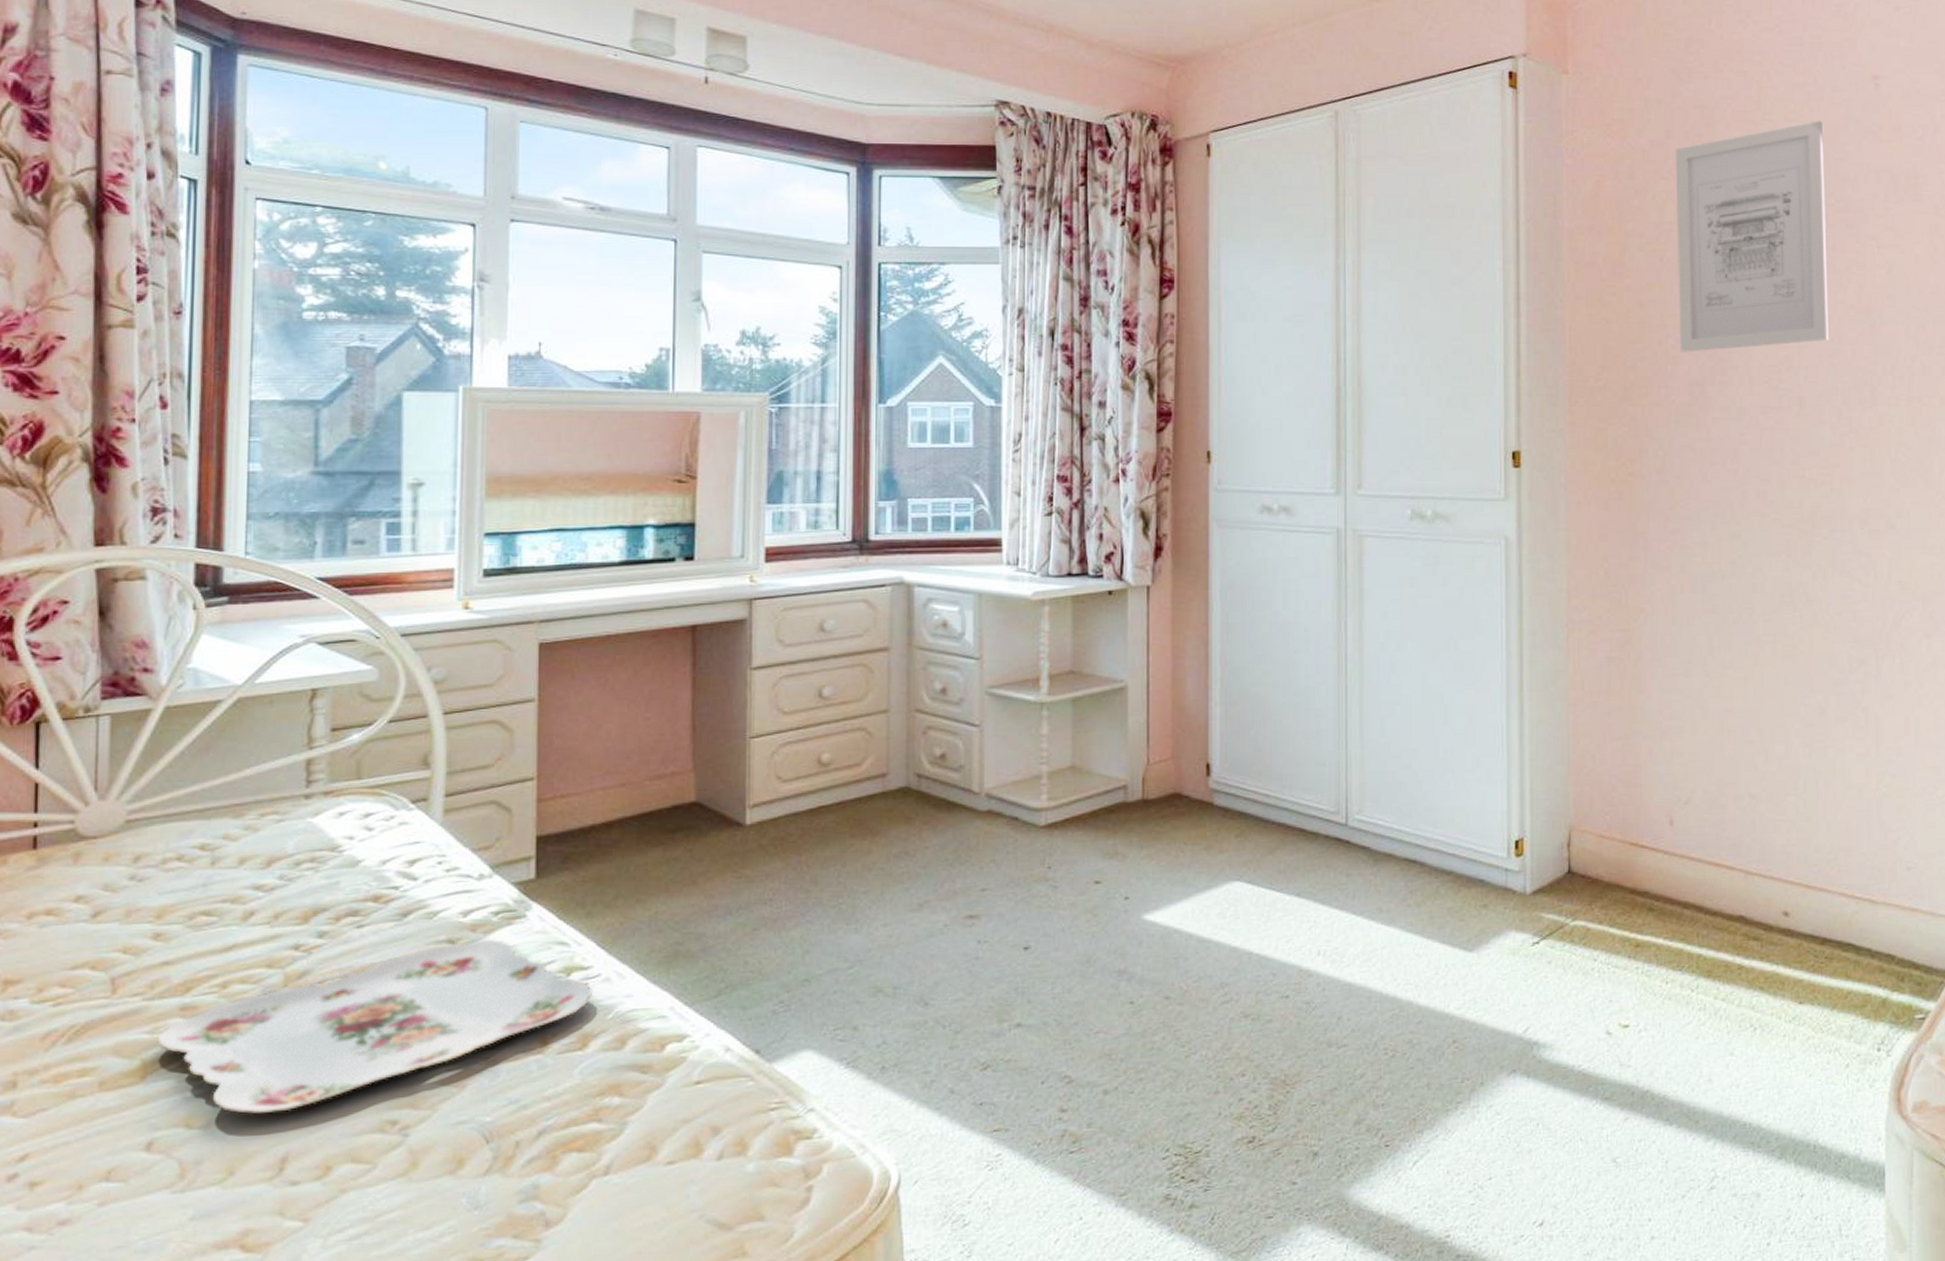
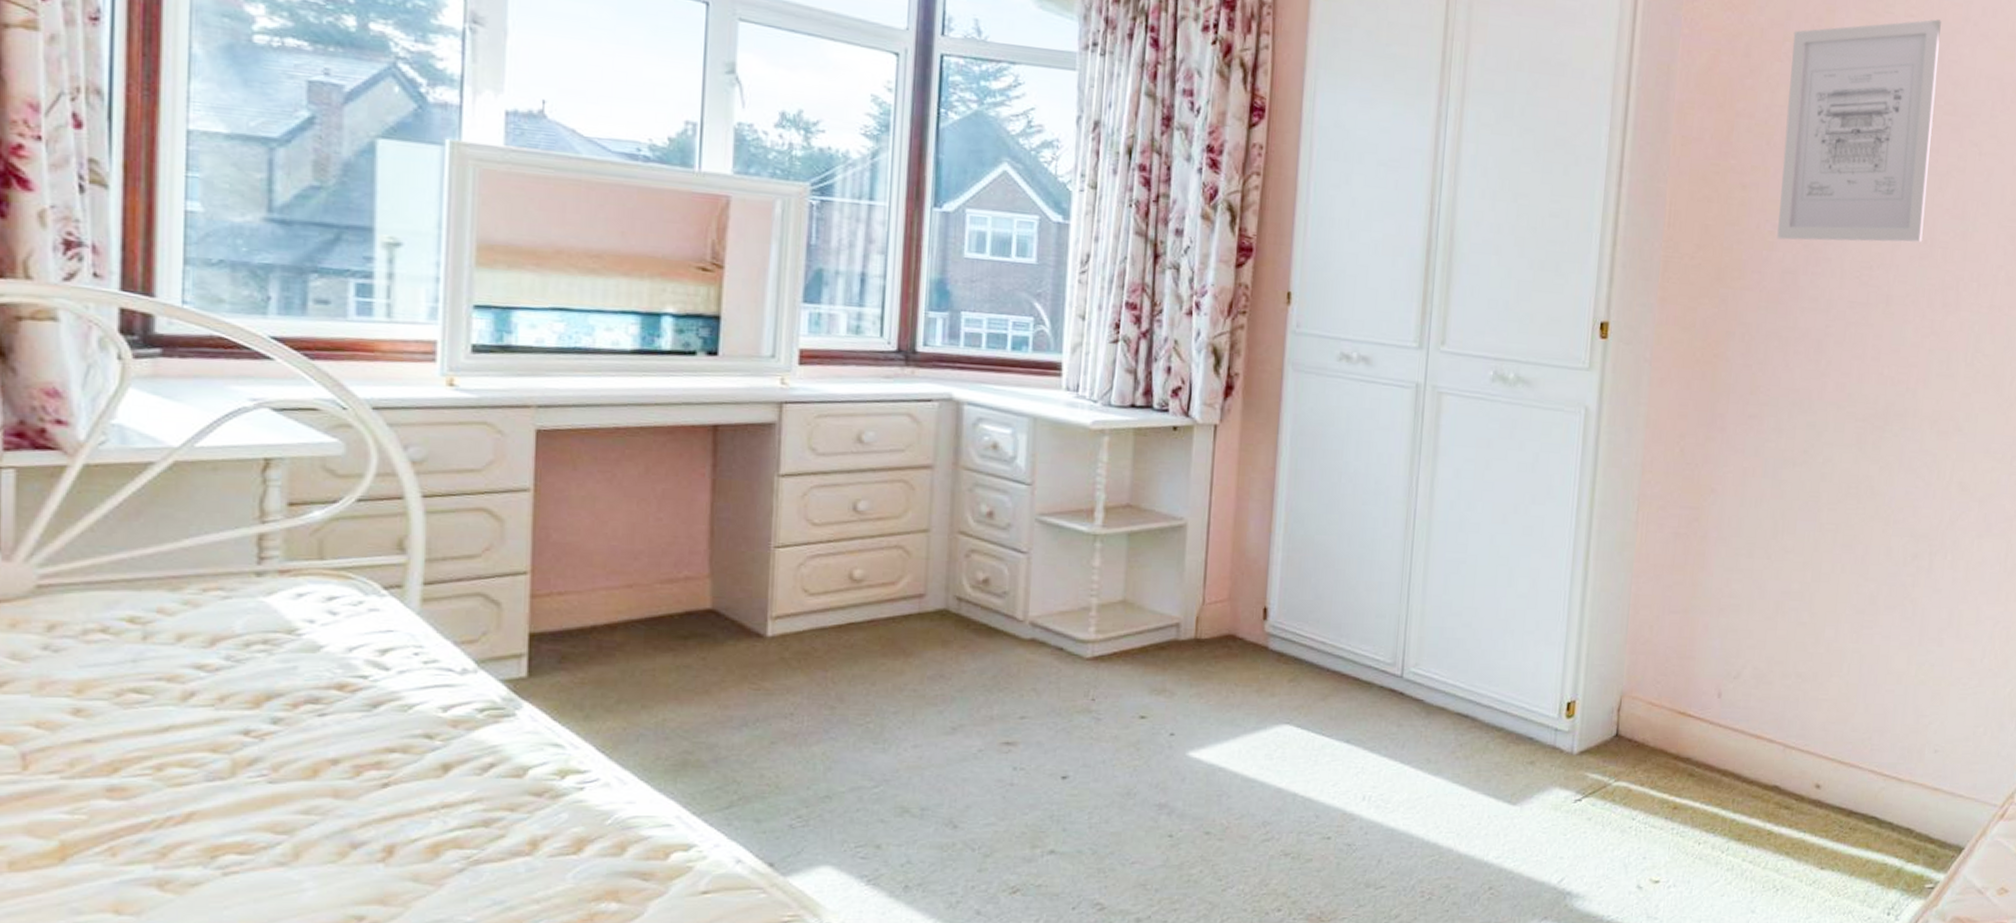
serving tray: present [157,940,592,1115] -> none [78,737,589,904]

